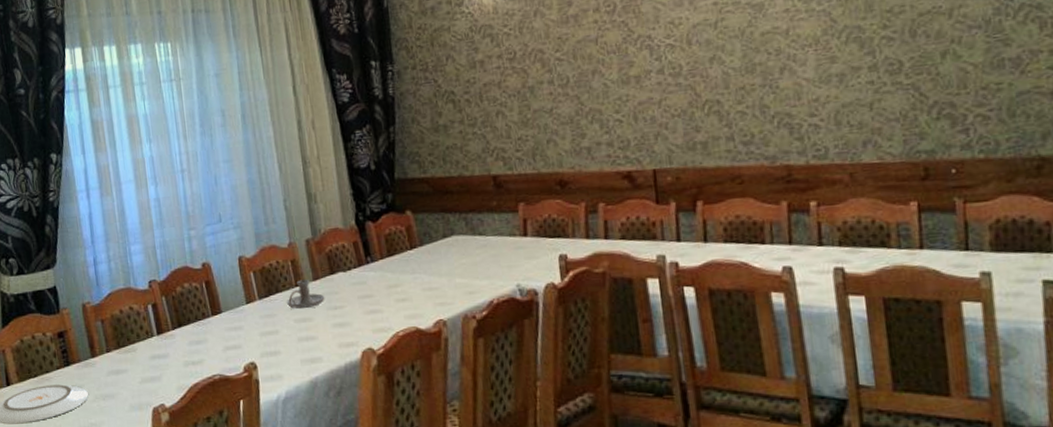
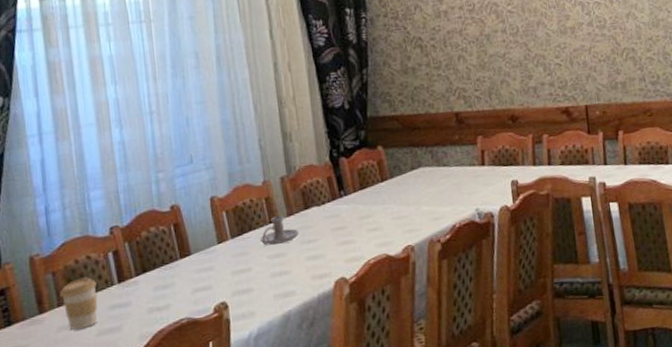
coffee cup: none [108,327,140,376] -> present [60,277,98,330]

